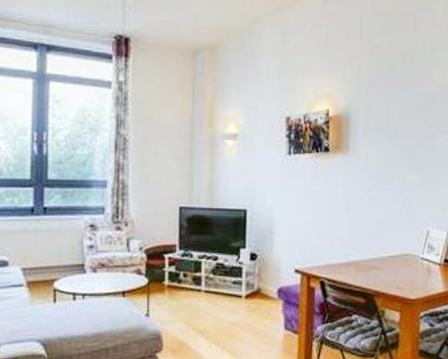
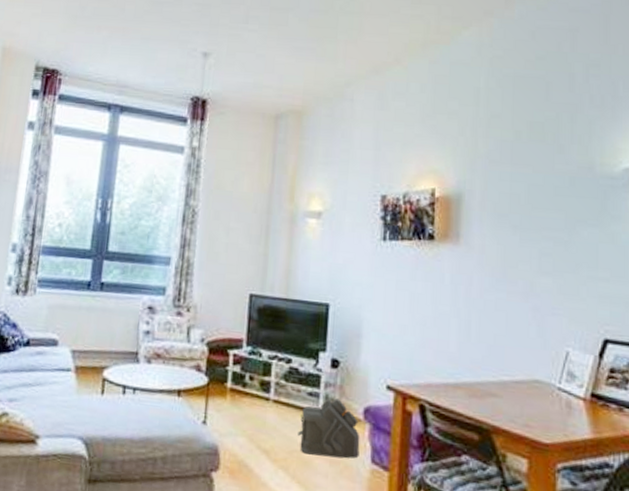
backpack: none [226,284,276,329] -> present [298,398,360,459]

